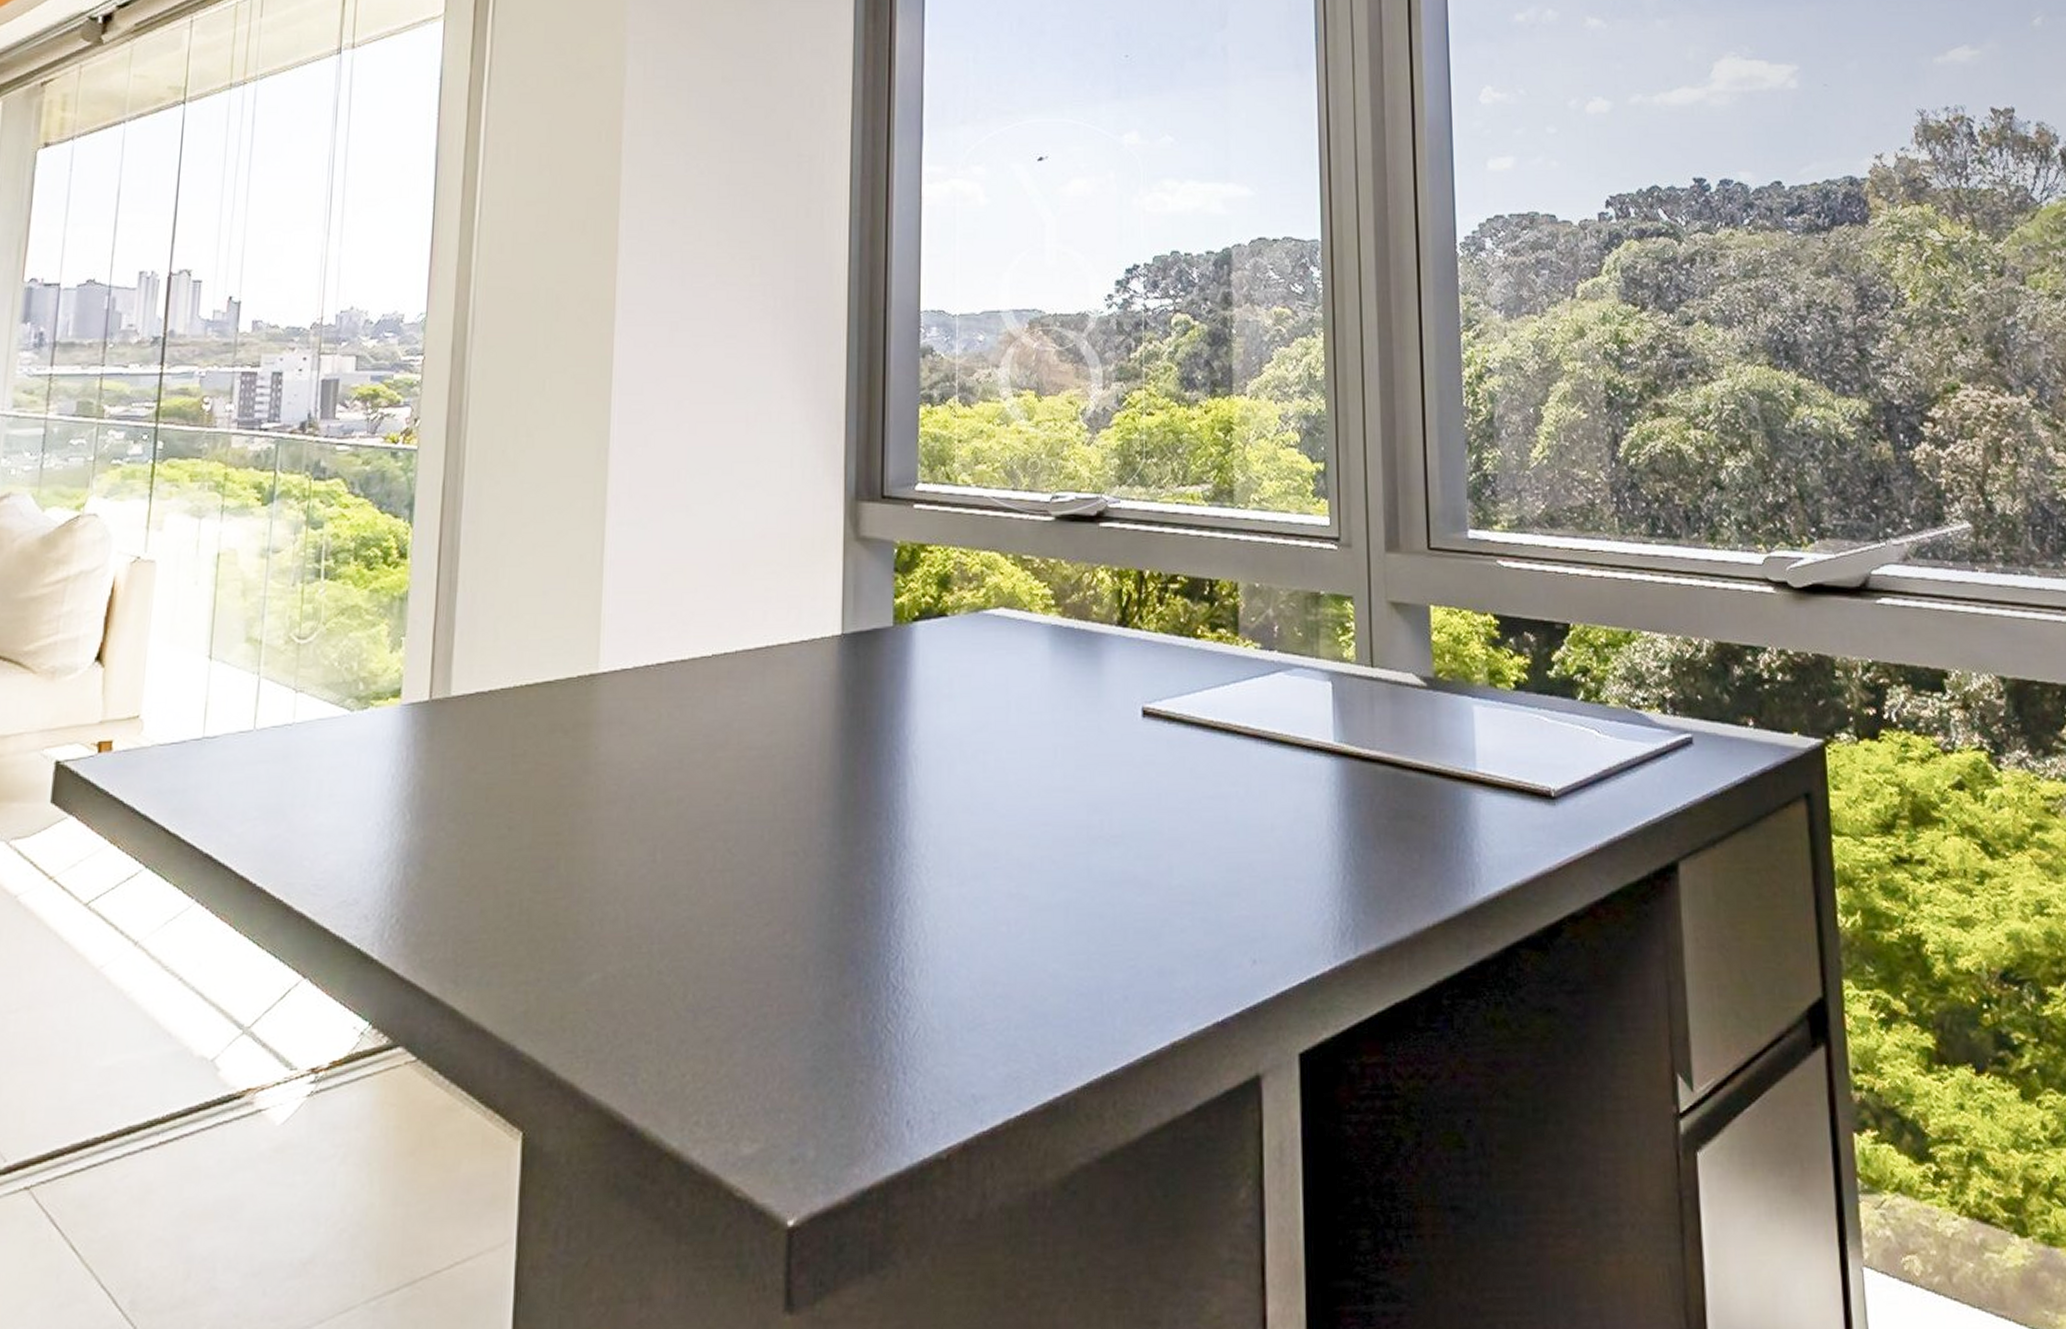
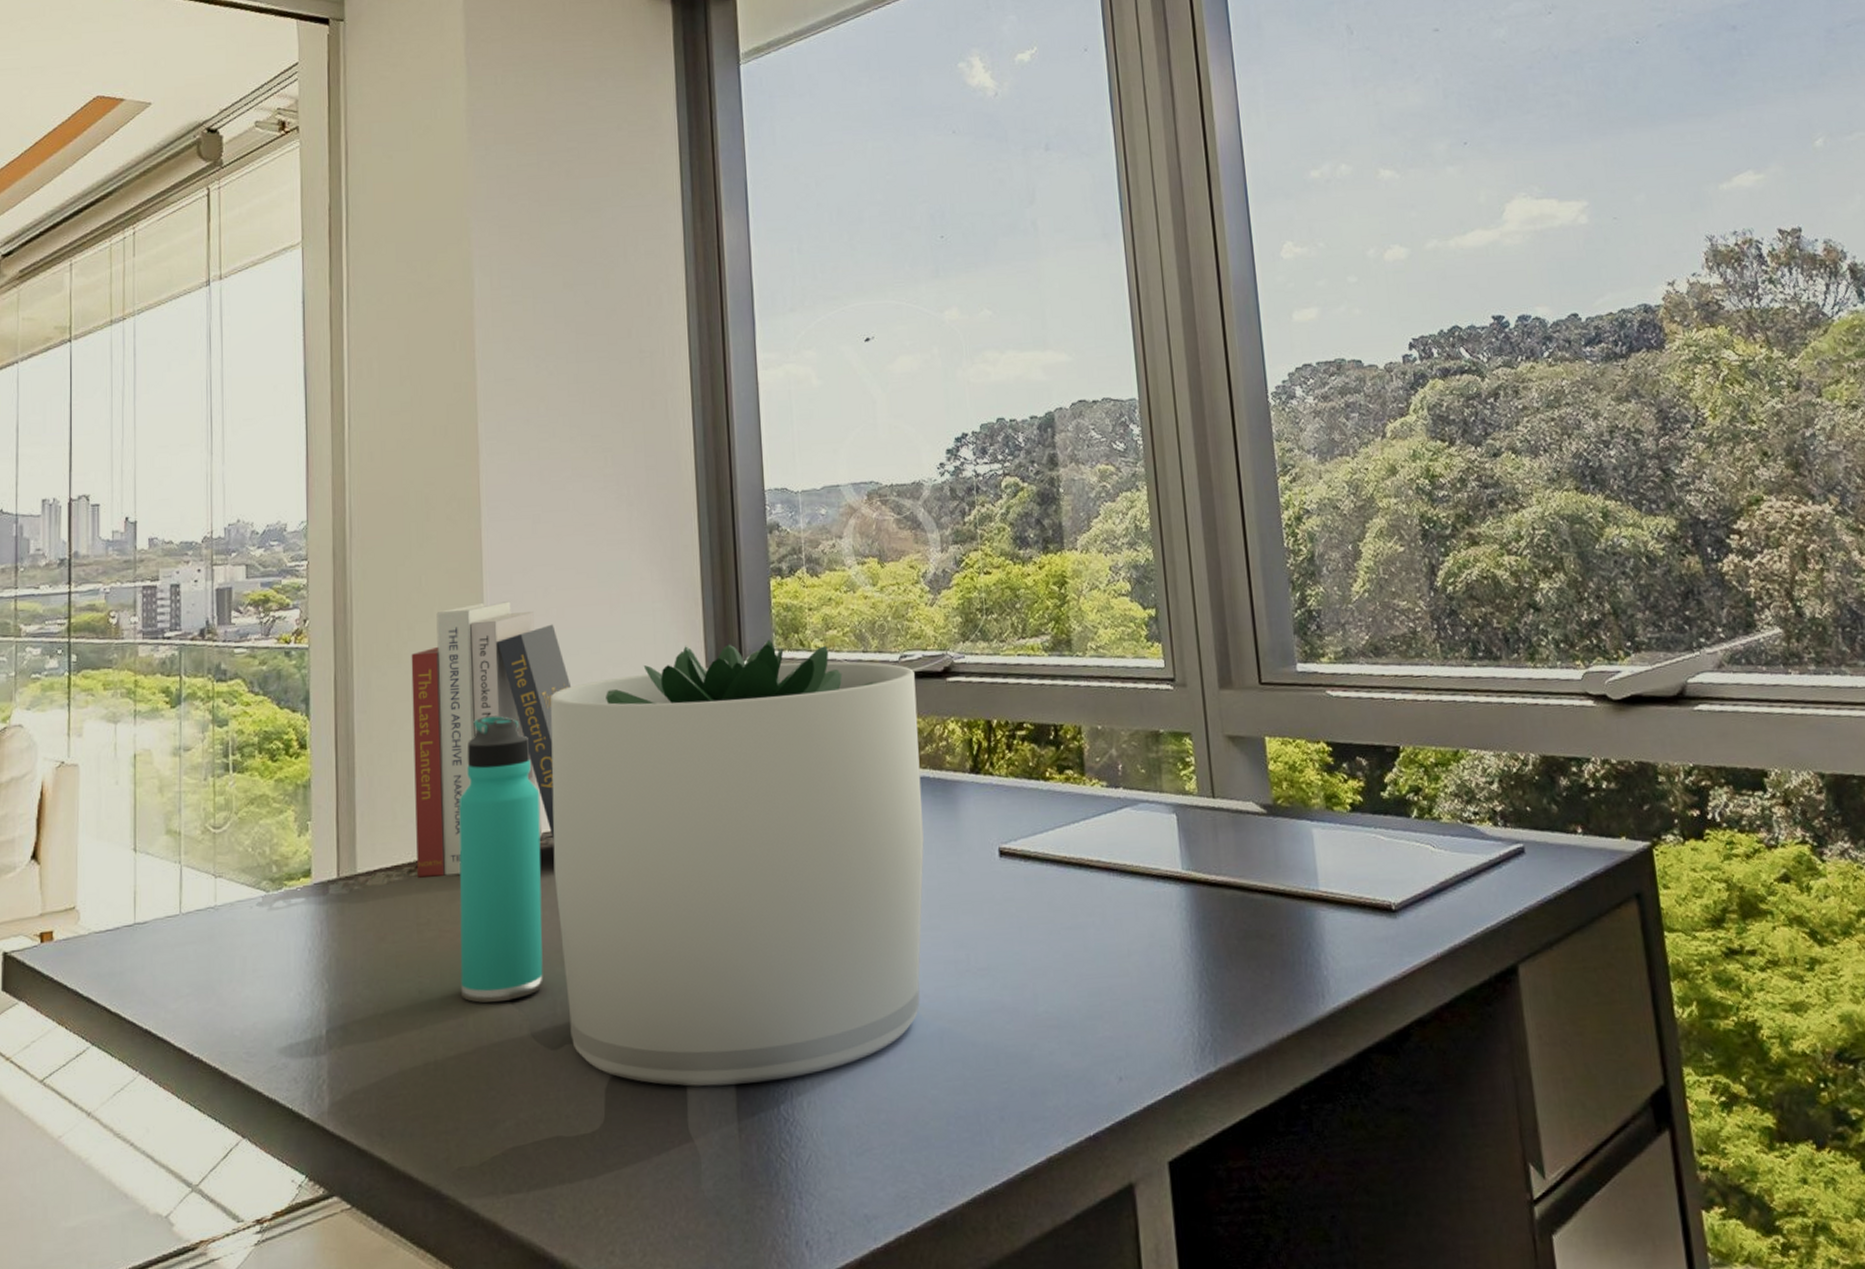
books: none [517,413,699,706] -> present [411,601,572,879]
thermos bottle: none [554,534,656,844] -> present [459,715,544,1003]
planter: none [664,471,1066,947] -> present [550,640,924,1086]

